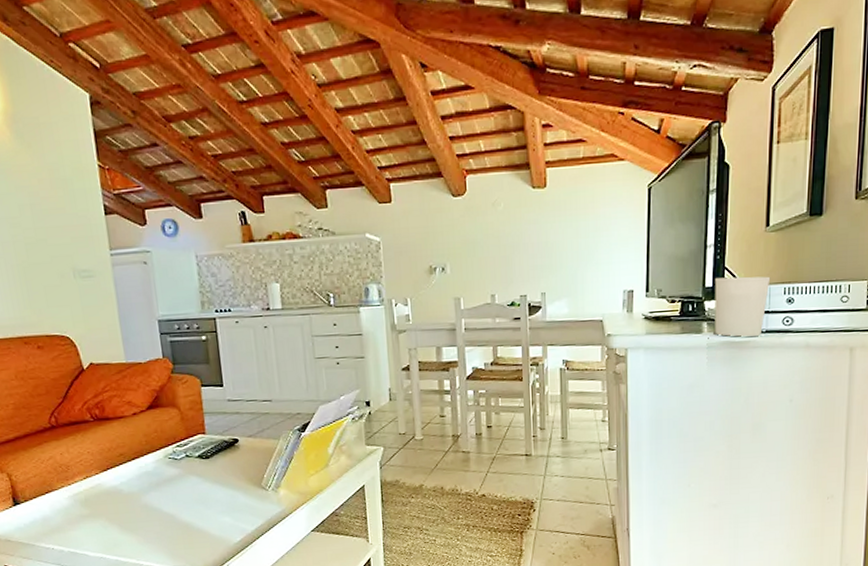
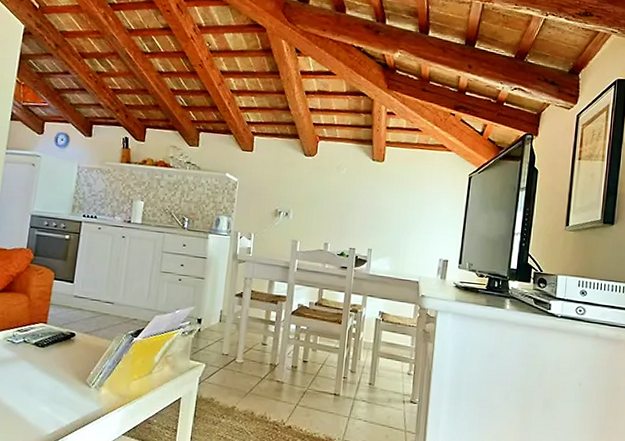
candle holder: present [715,276,771,337] -> none [516,262,568,319]

